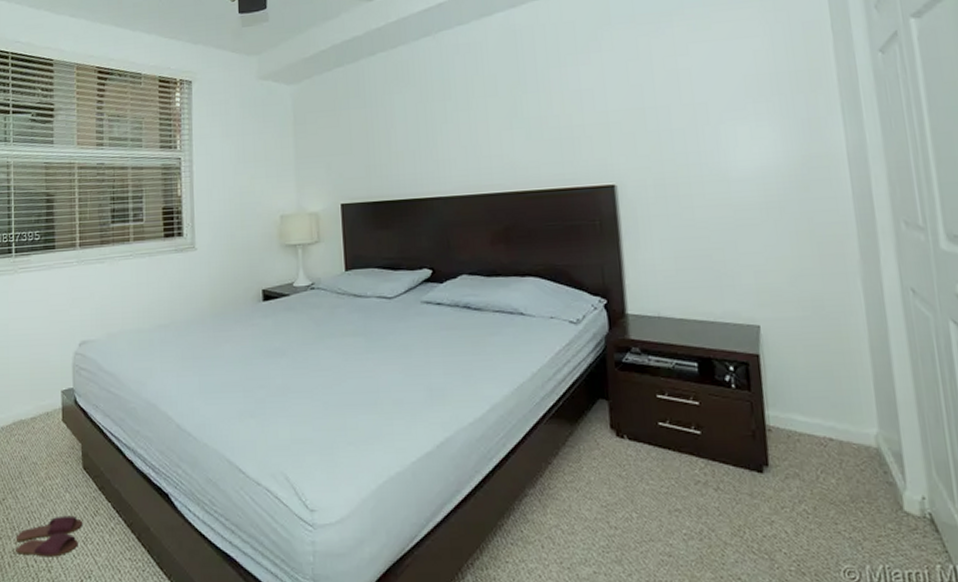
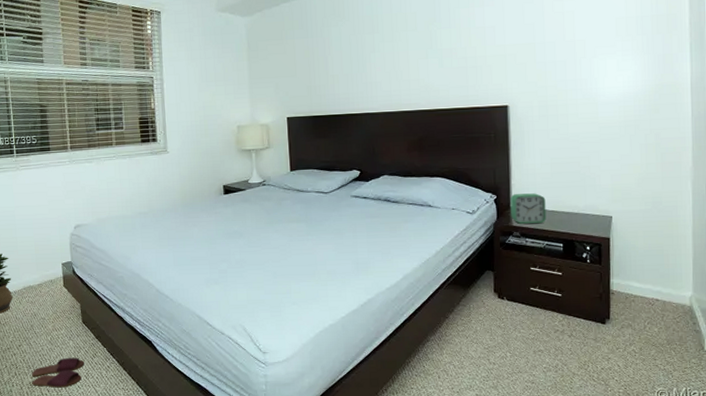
alarm clock: none [624,296,674,336] -> present [510,193,547,224]

